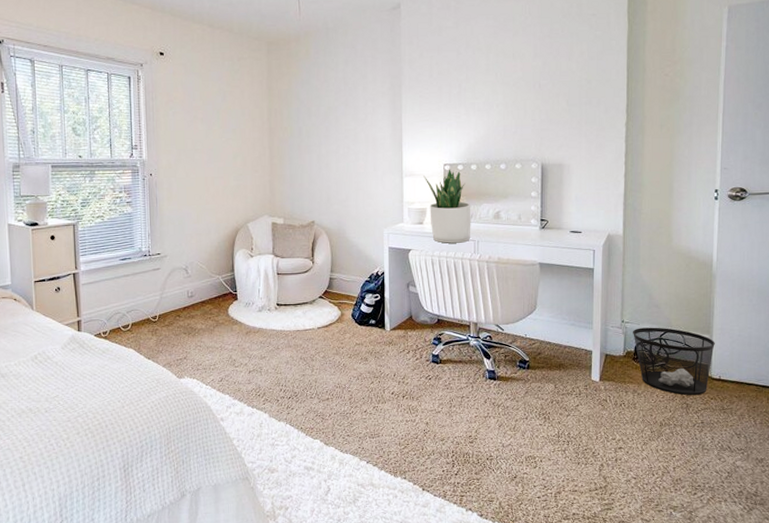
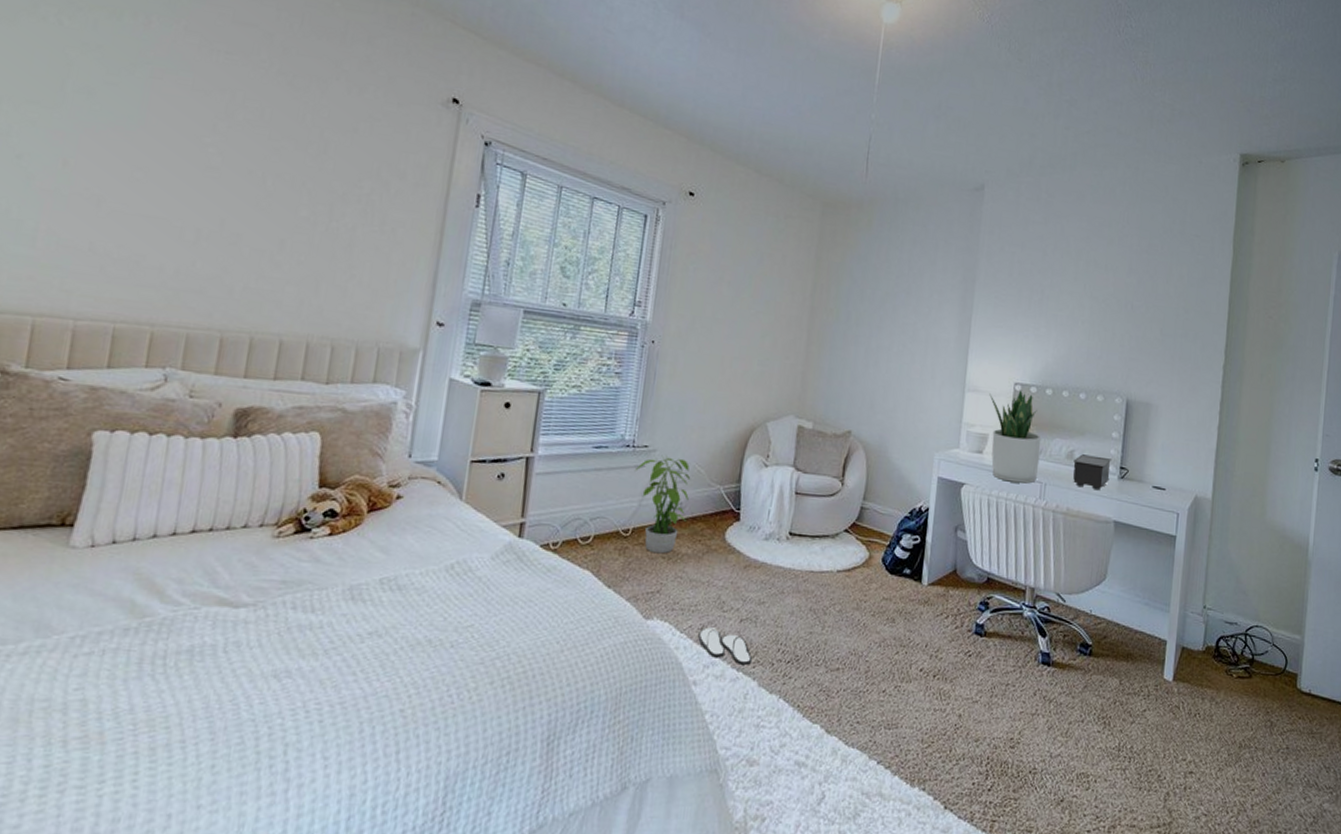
potted plant: none [153,259,197,331] -> present [634,454,691,554]
slippers: none [219,379,261,403] -> present [698,627,752,665]
jewelry box: none [500,213,533,241] -> present [1073,454,1113,491]
waste bin: present [632,327,715,395] -> none [1214,617,1307,711]

